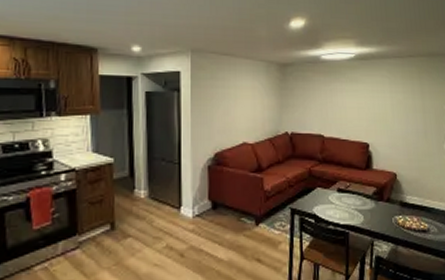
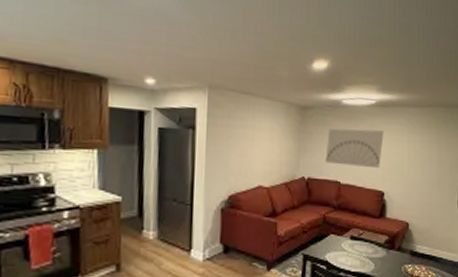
wall art: none [307,82,365,121] -> present [325,128,384,169]

